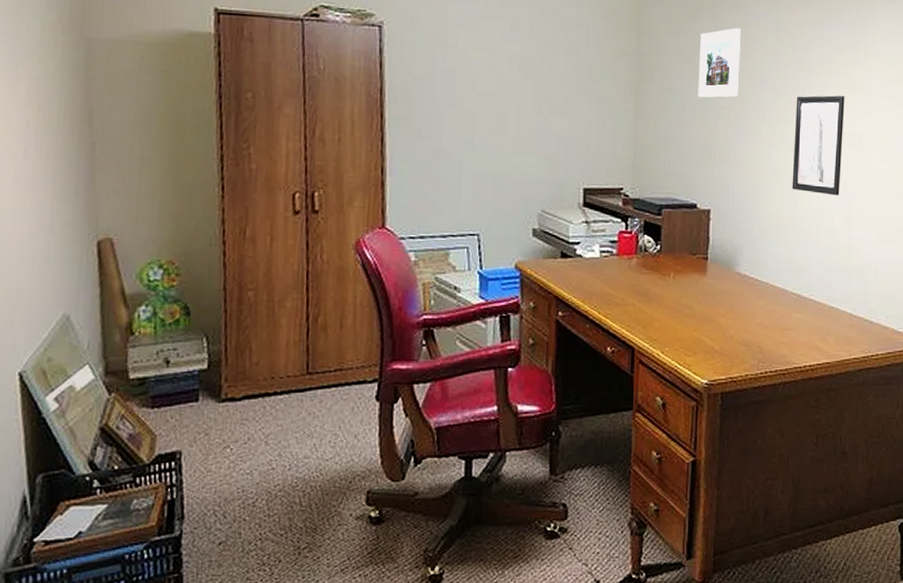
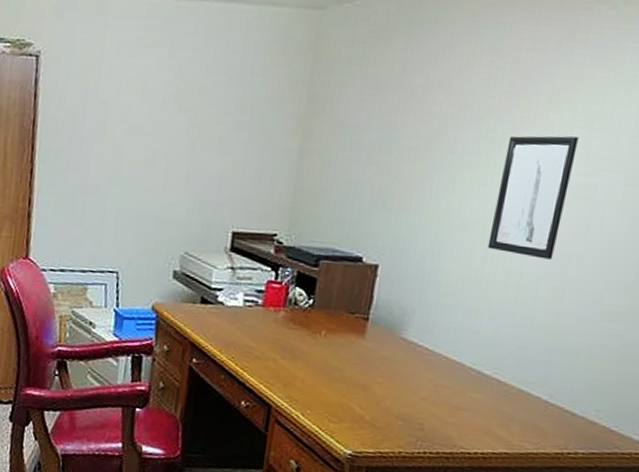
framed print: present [698,28,741,98] -> none [379,52,445,137]

